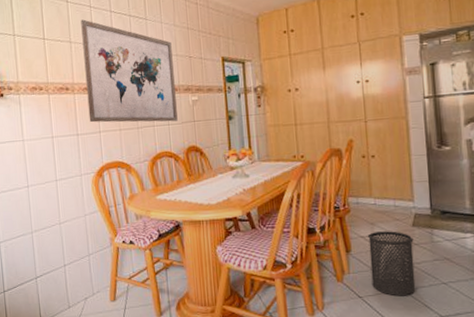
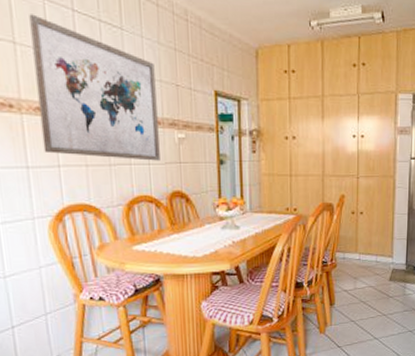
trash can: present [367,231,416,295] -> none [350,285,389,344]

